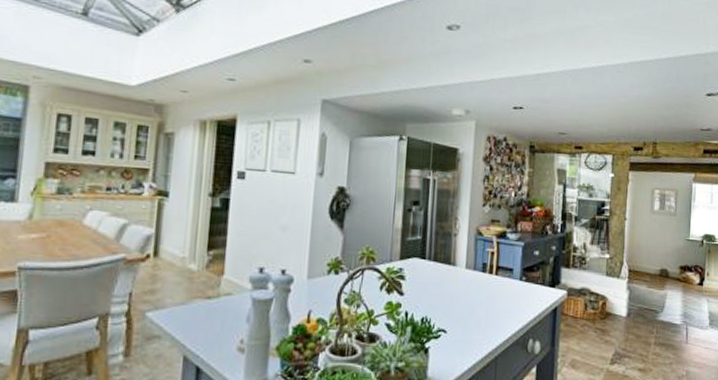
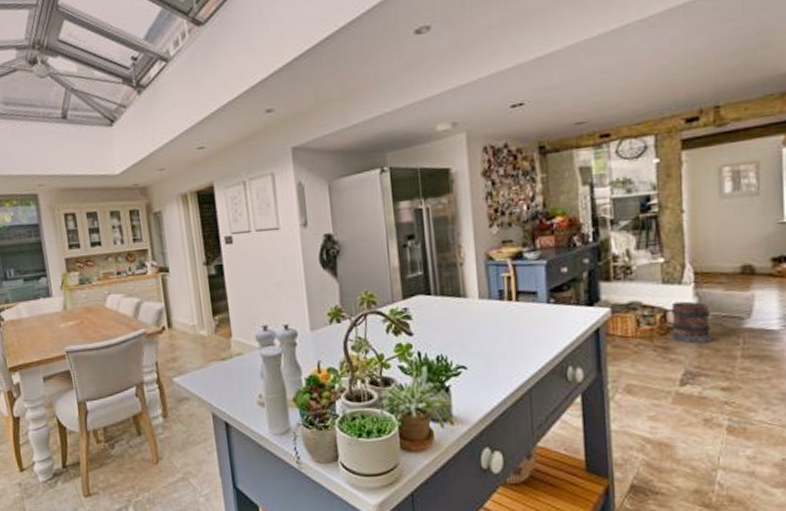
wooden barrel: none [604,292,637,330] -> present [663,301,712,344]

